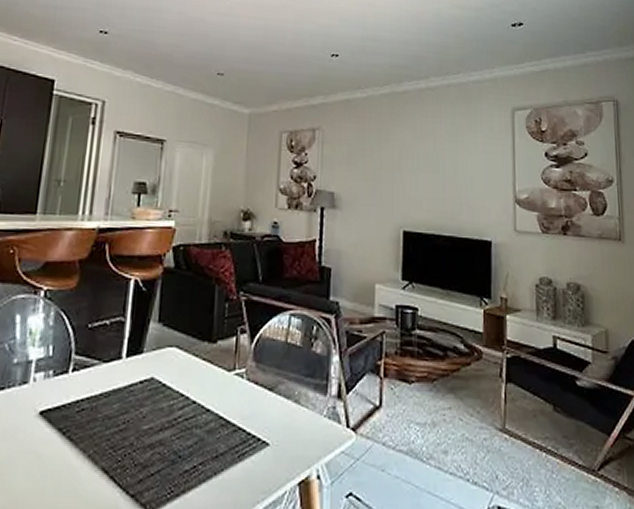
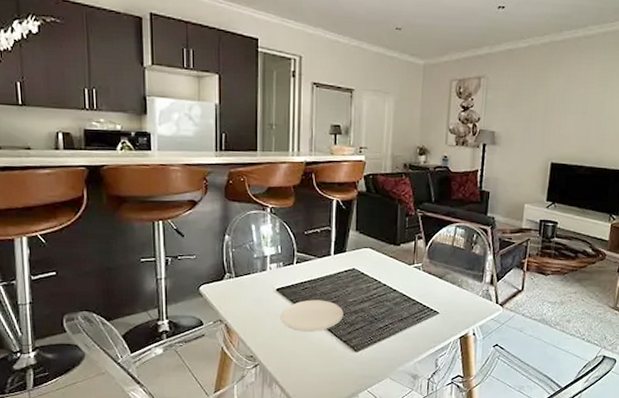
plate: none [40,428,134,482] -> present [280,300,344,332]

